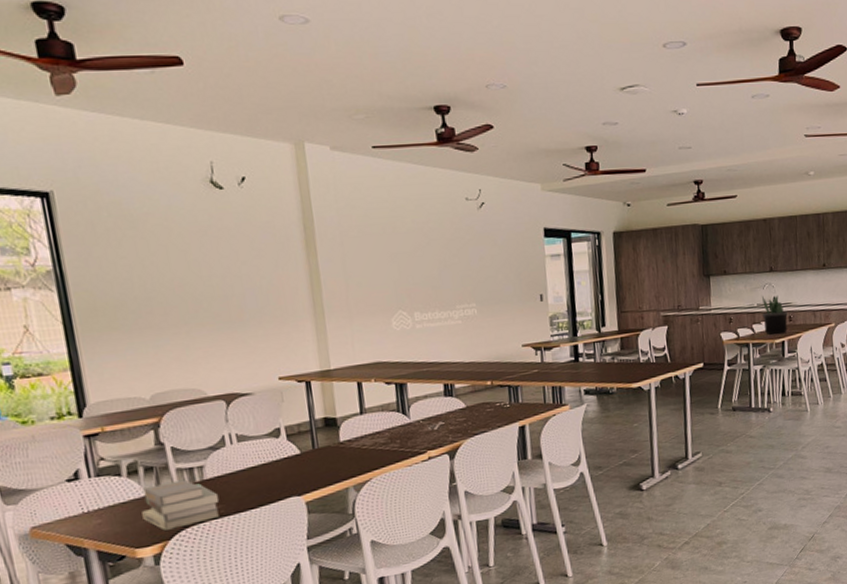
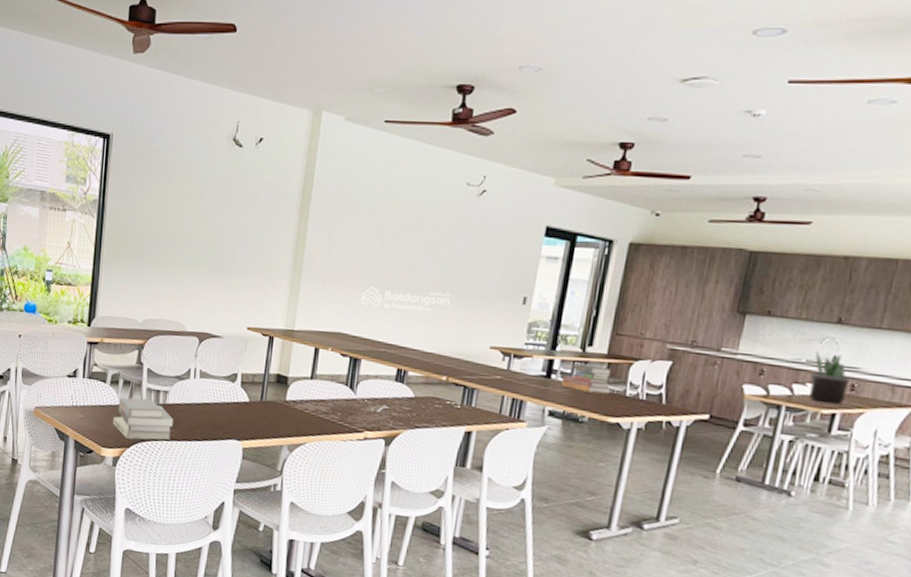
books: none [588,342,629,367] -> present [561,363,611,394]

